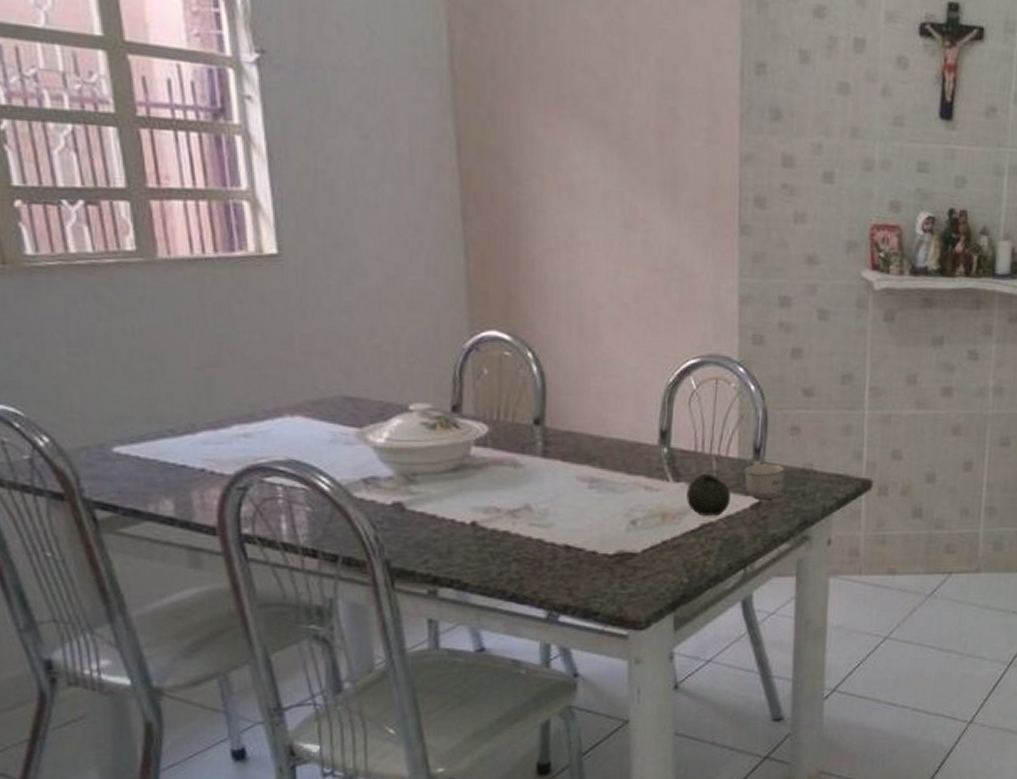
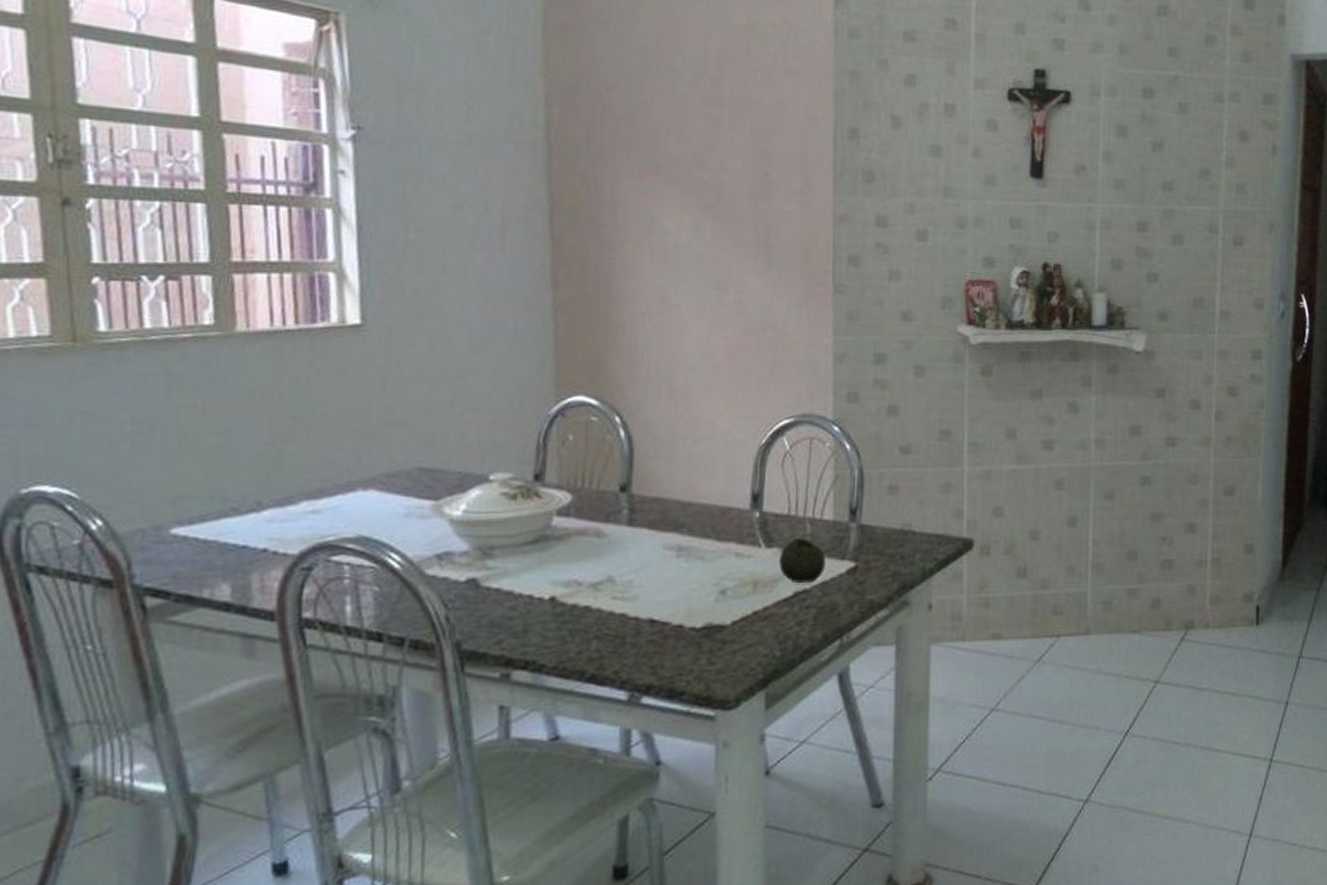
cup: present [744,462,785,499] -> none [840,524,883,562]

